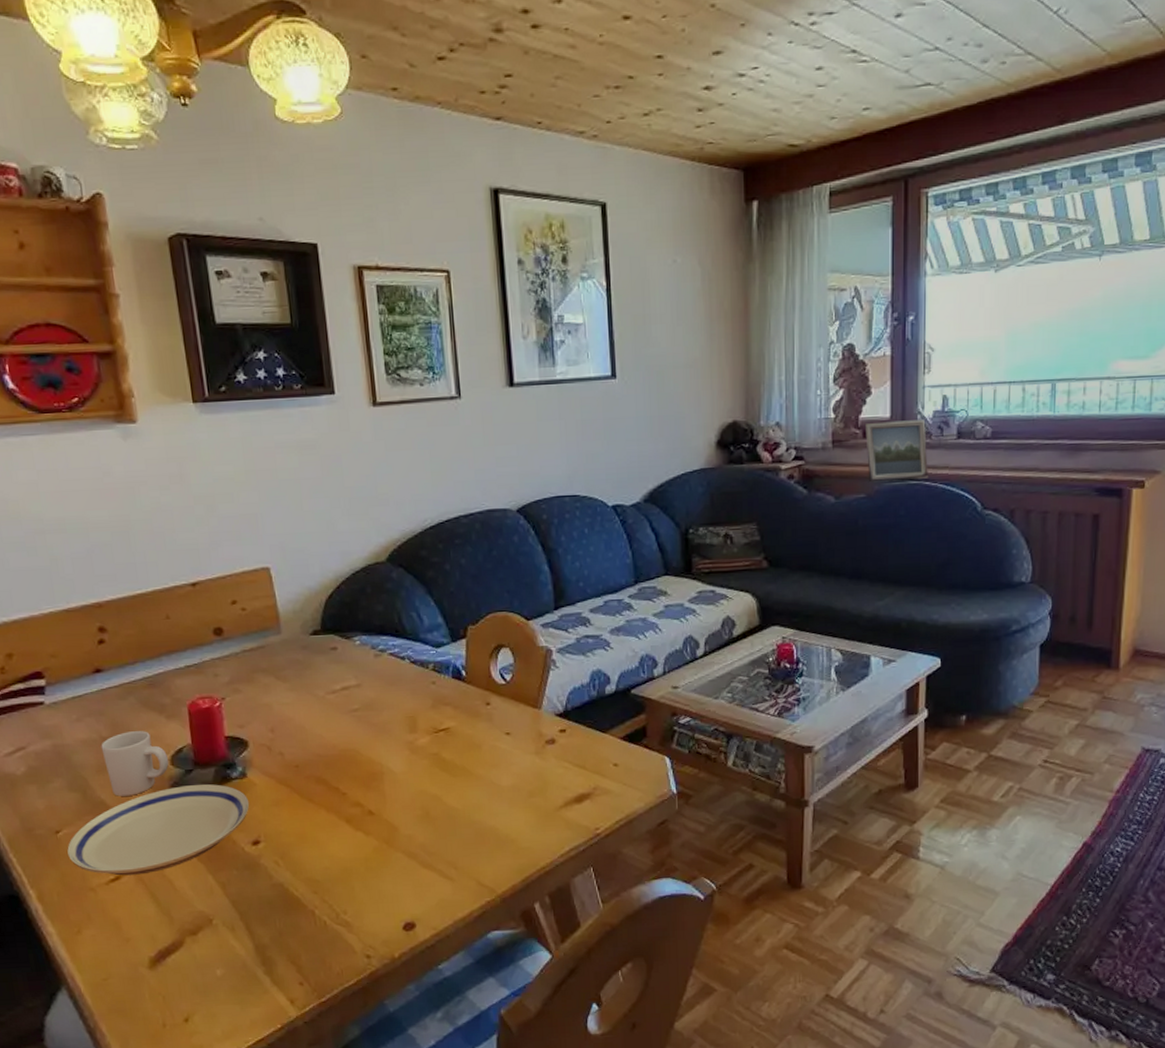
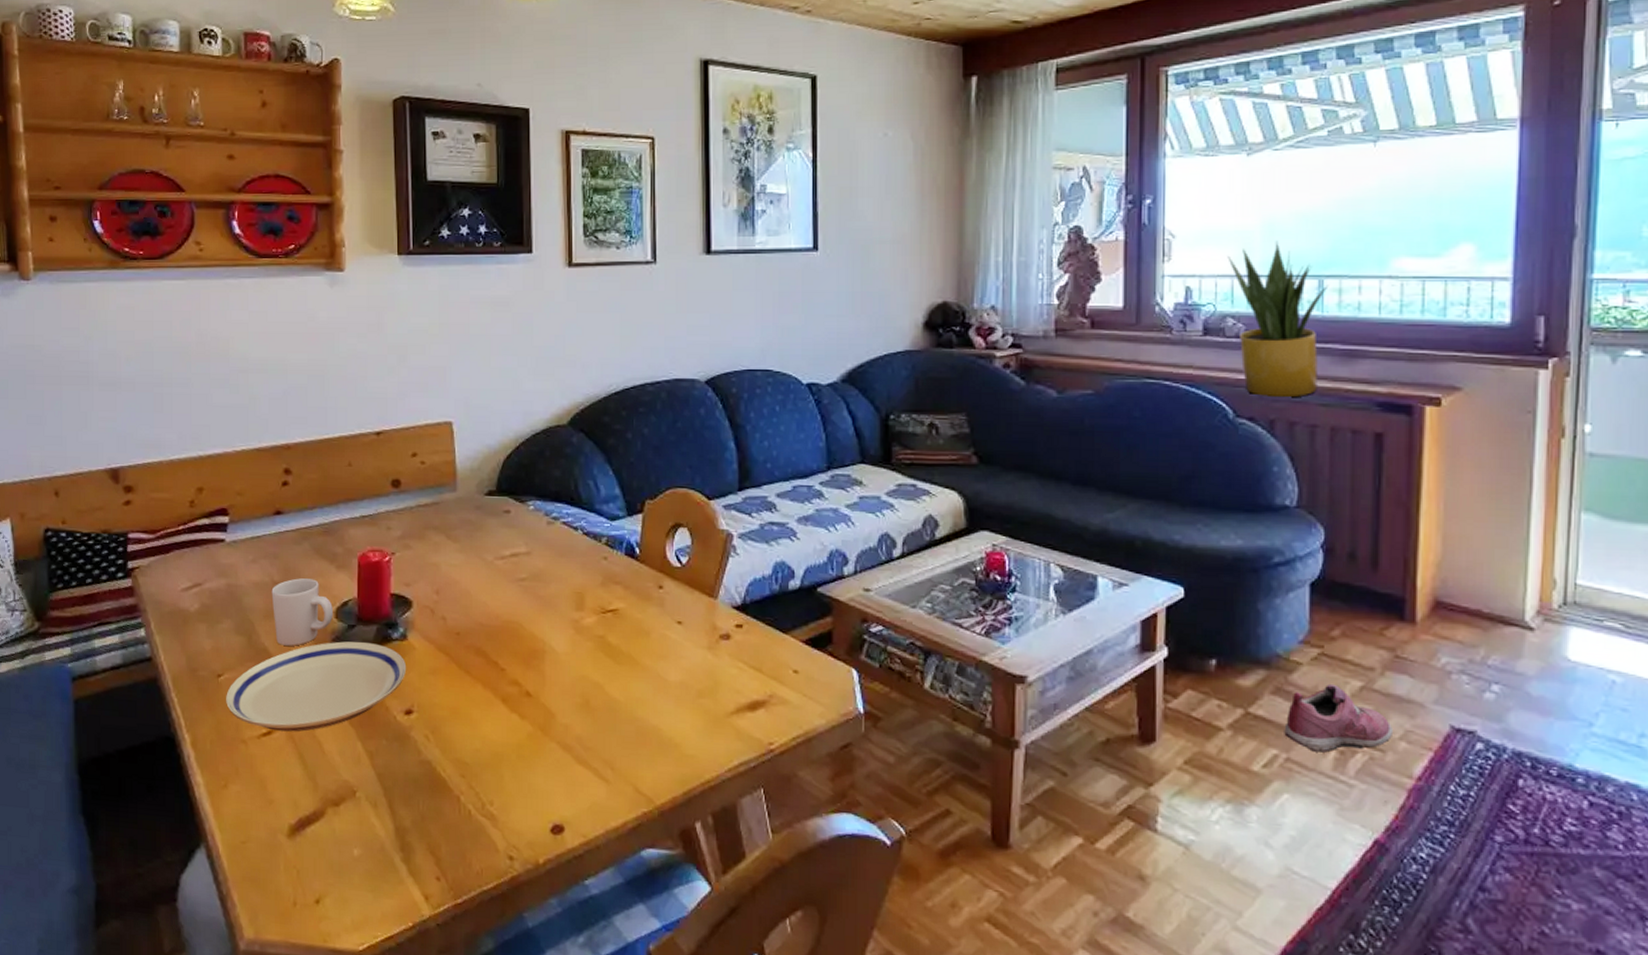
picture frame: present [865,419,928,481] -> none [1094,311,1168,377]
planter: none [978,350,1060,490] -> present [1227,241,1329,398]
shoe: none [1018,724,1099,780] -> present [1284,683,1392,753]

